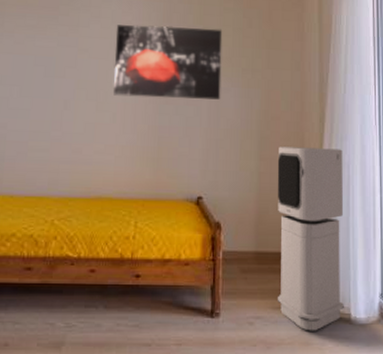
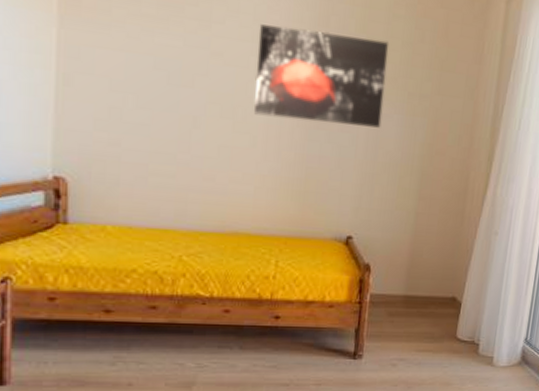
air purifier: present [277,146,344,331] -> none [423,185,508,373]

